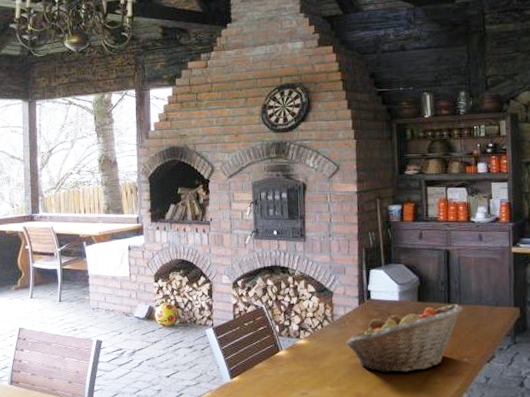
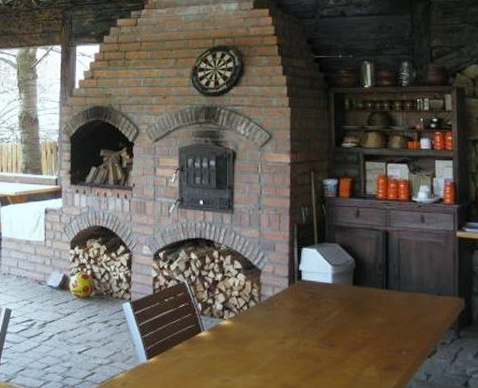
fruit basket: present [345,304,462,373] -> none [273,291,401,363]

